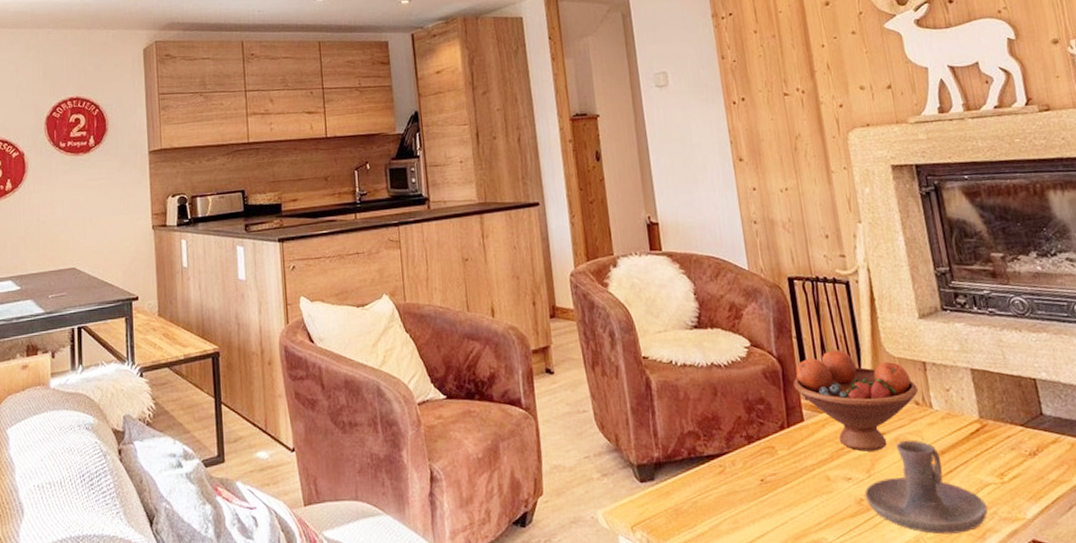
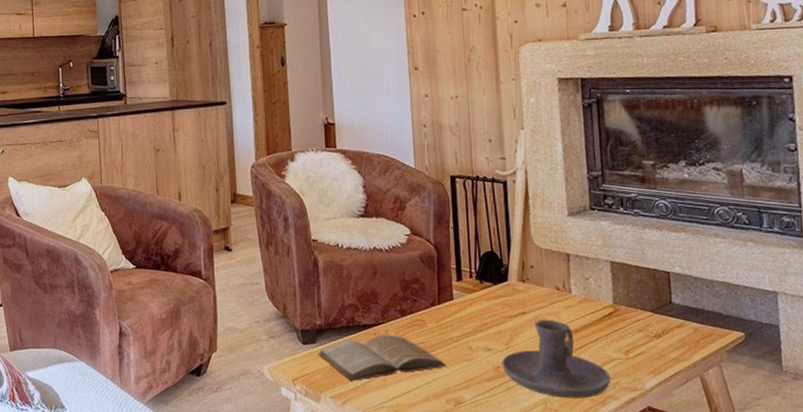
book: none [658,466,804,525] -> present [318,335,447,381]
fruit bowl: present [793,349,918,452] -> none [447,240,560,327]

